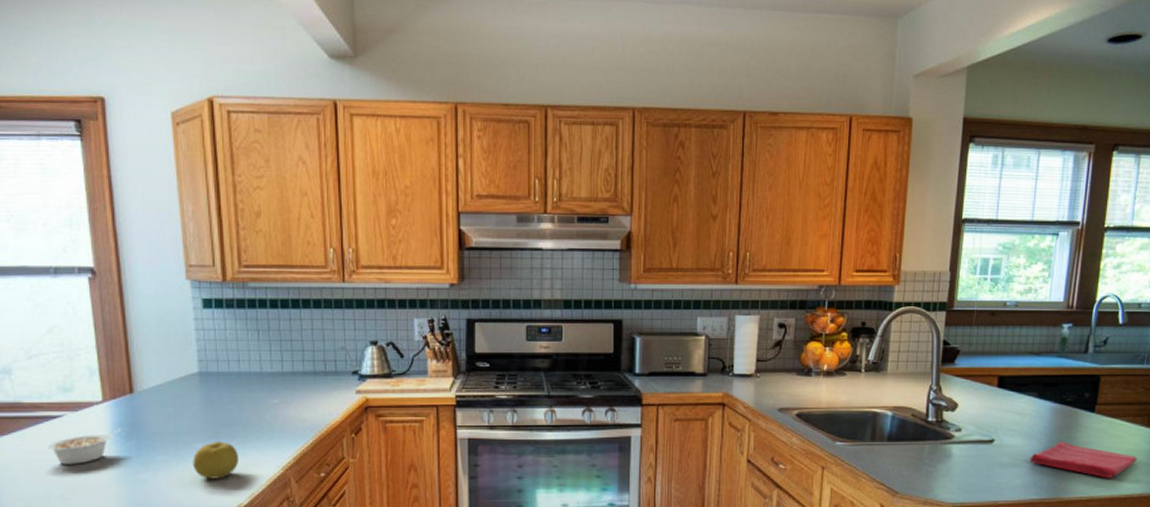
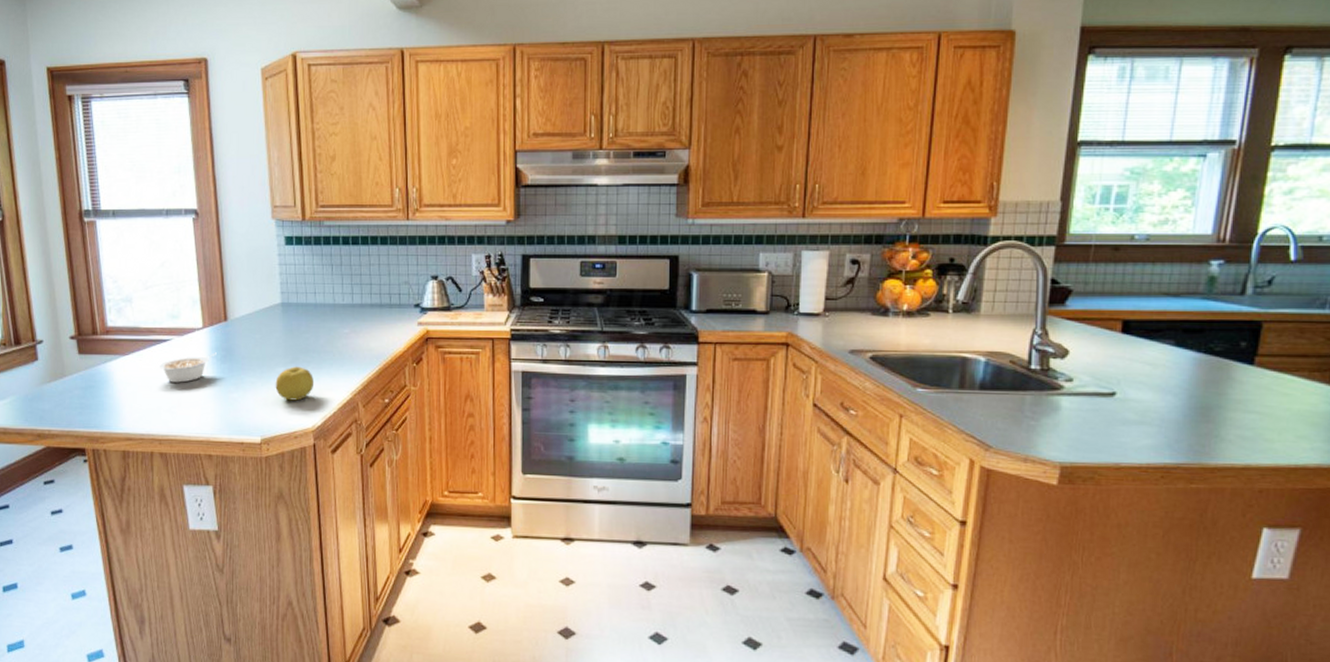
dish towel: present [1030,441,1137,478] -> none [1163,397,1314,444]

